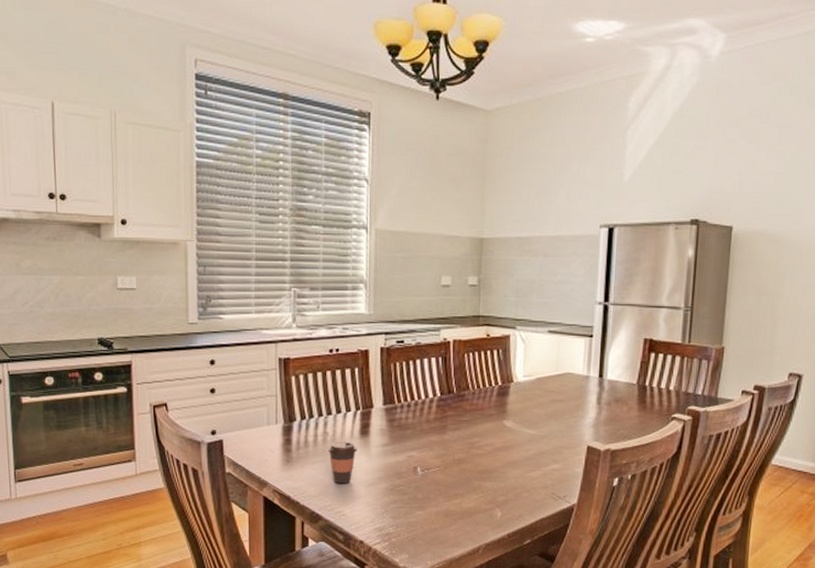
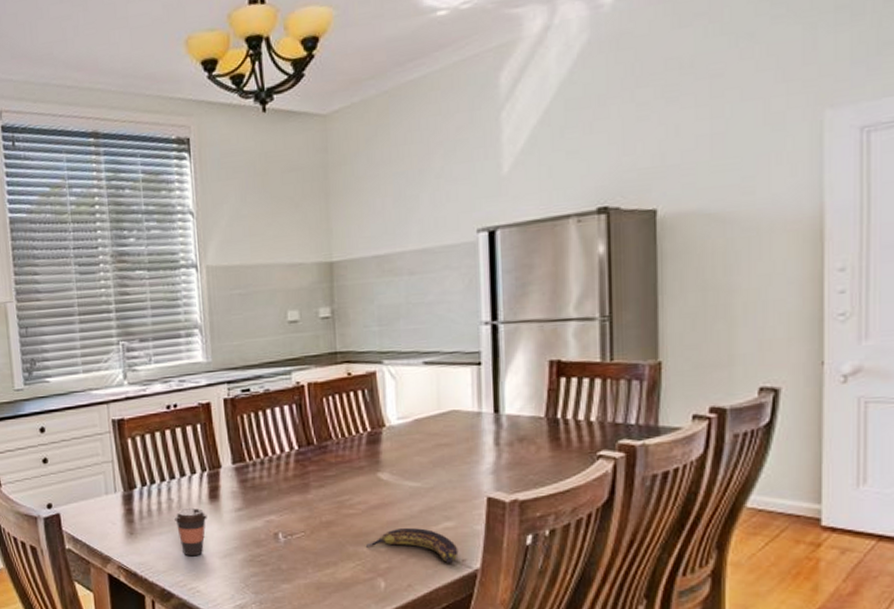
banana: none [489,468,561,498] -> present [366,528,459,563]

